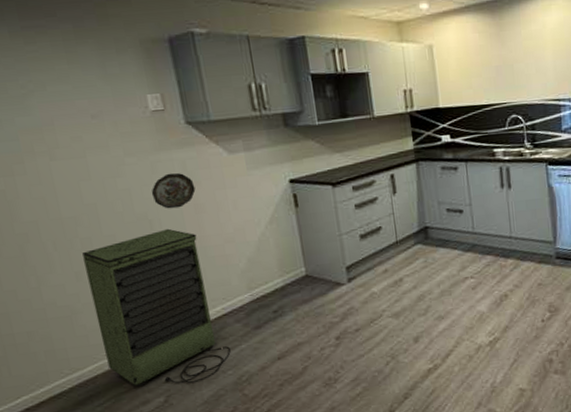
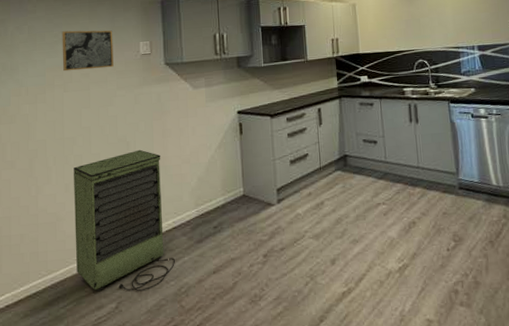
wall art: none [30,78,115,134] -> present [62,30,114,72]
decorative plate: present [151,173,196,209] -> none [132,103,165,133]

